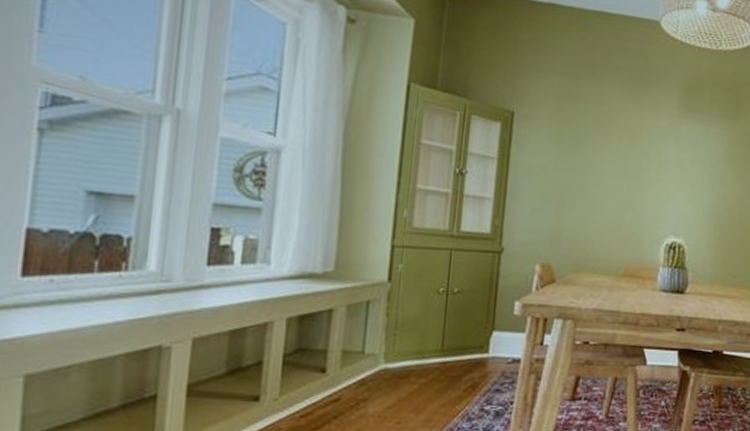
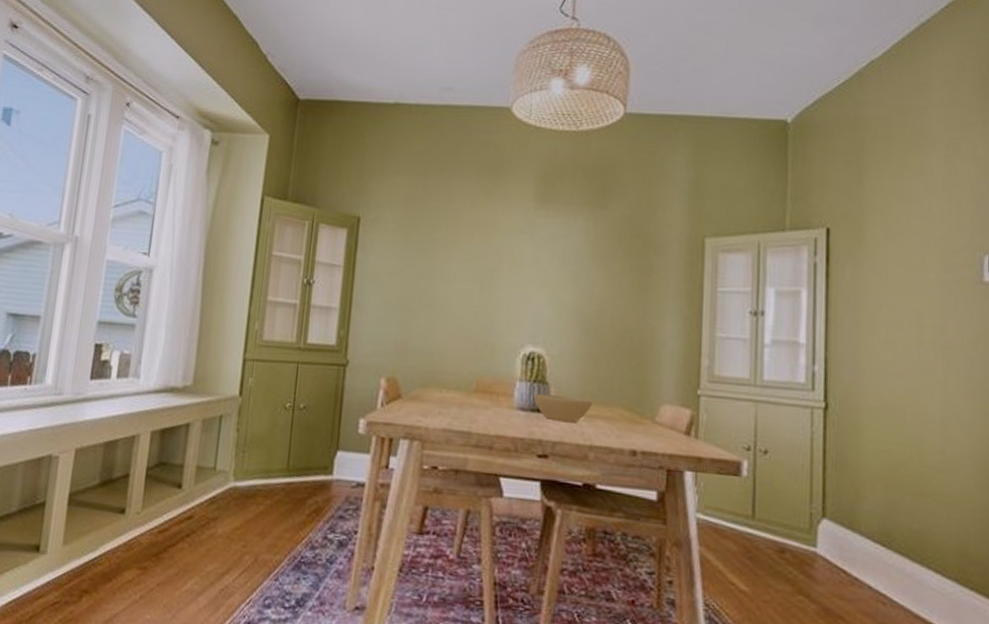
soup bowl: none [674,277,724,301] -> present [534,393,594,422]

